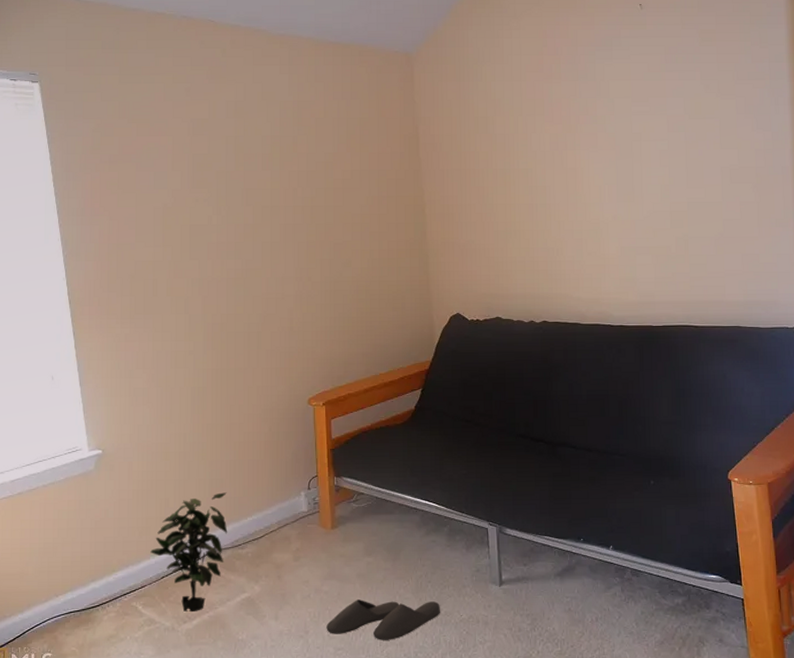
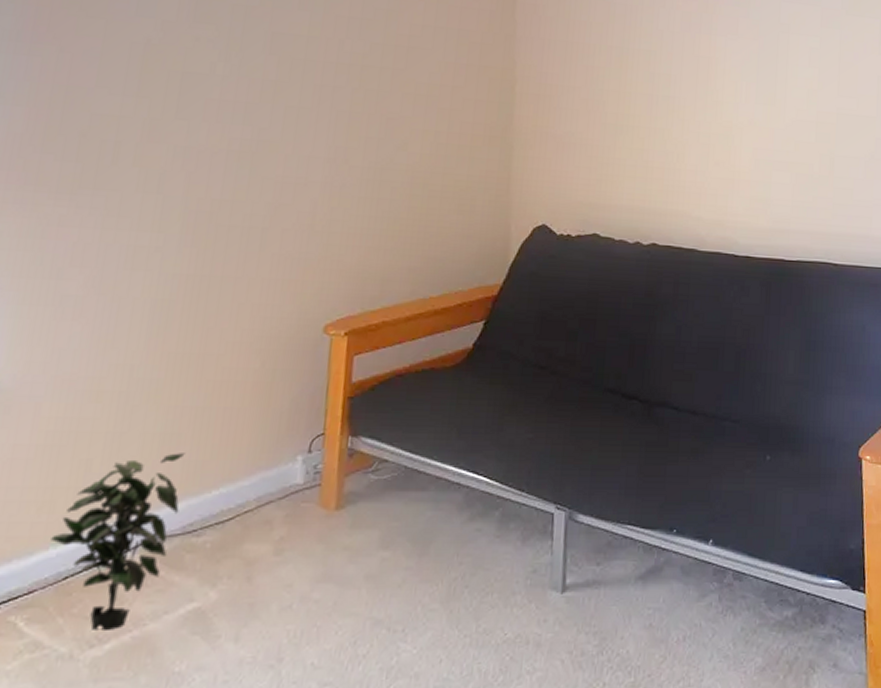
slippers: present [326,599,440,640] -> none [310,612,478,671]

